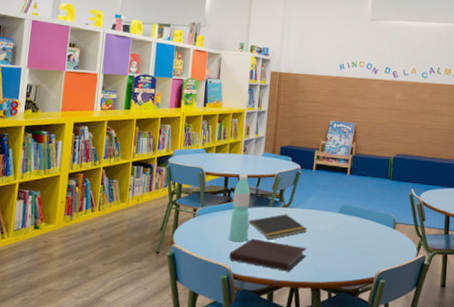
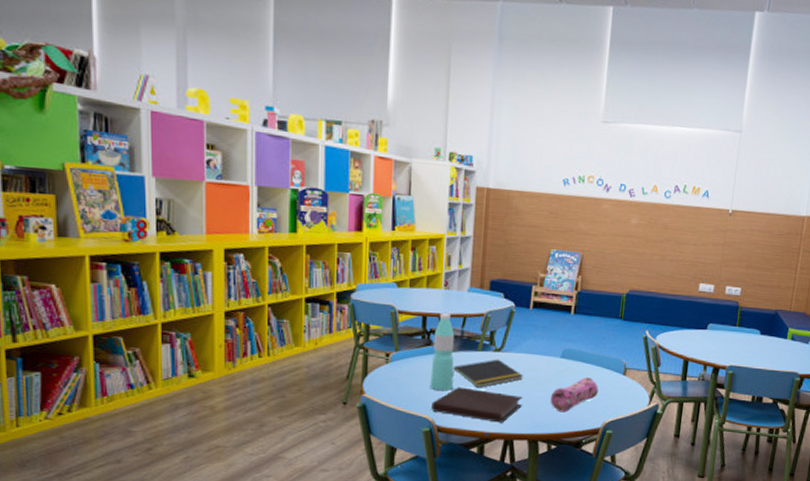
pencil case: none [330,230,372,263] -> present [550,377,599,413]

